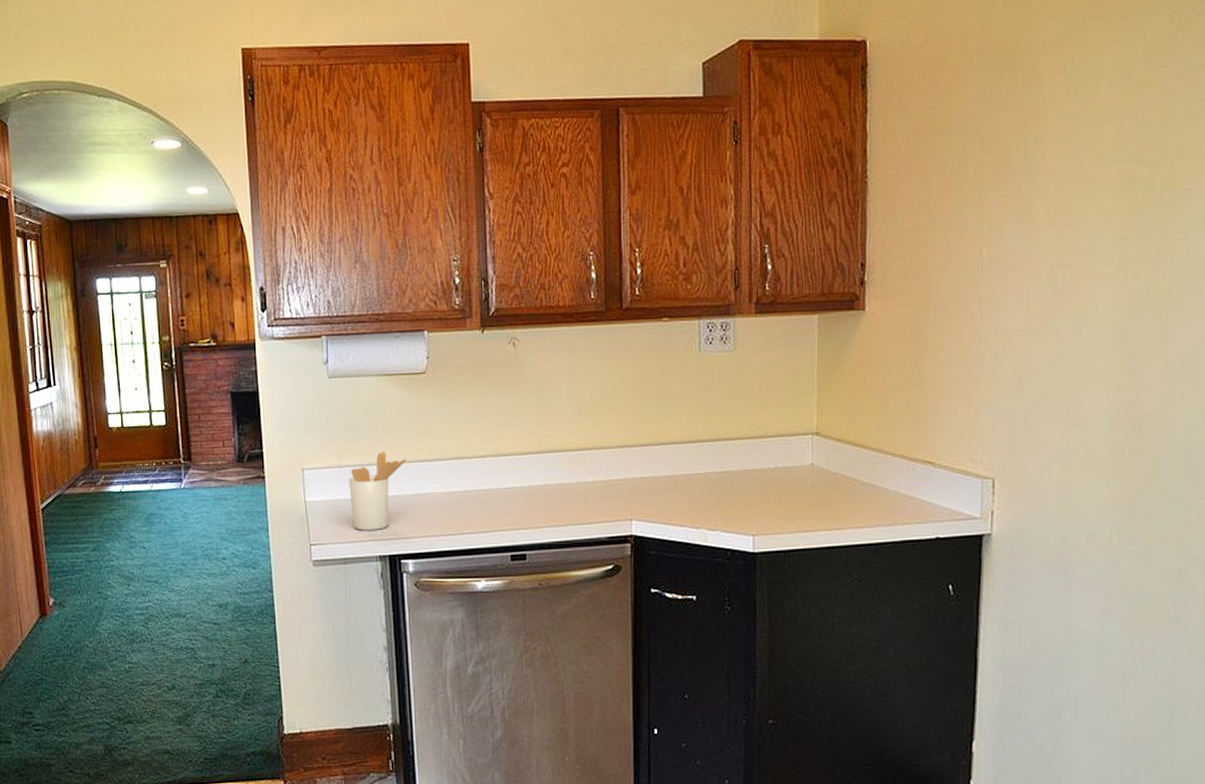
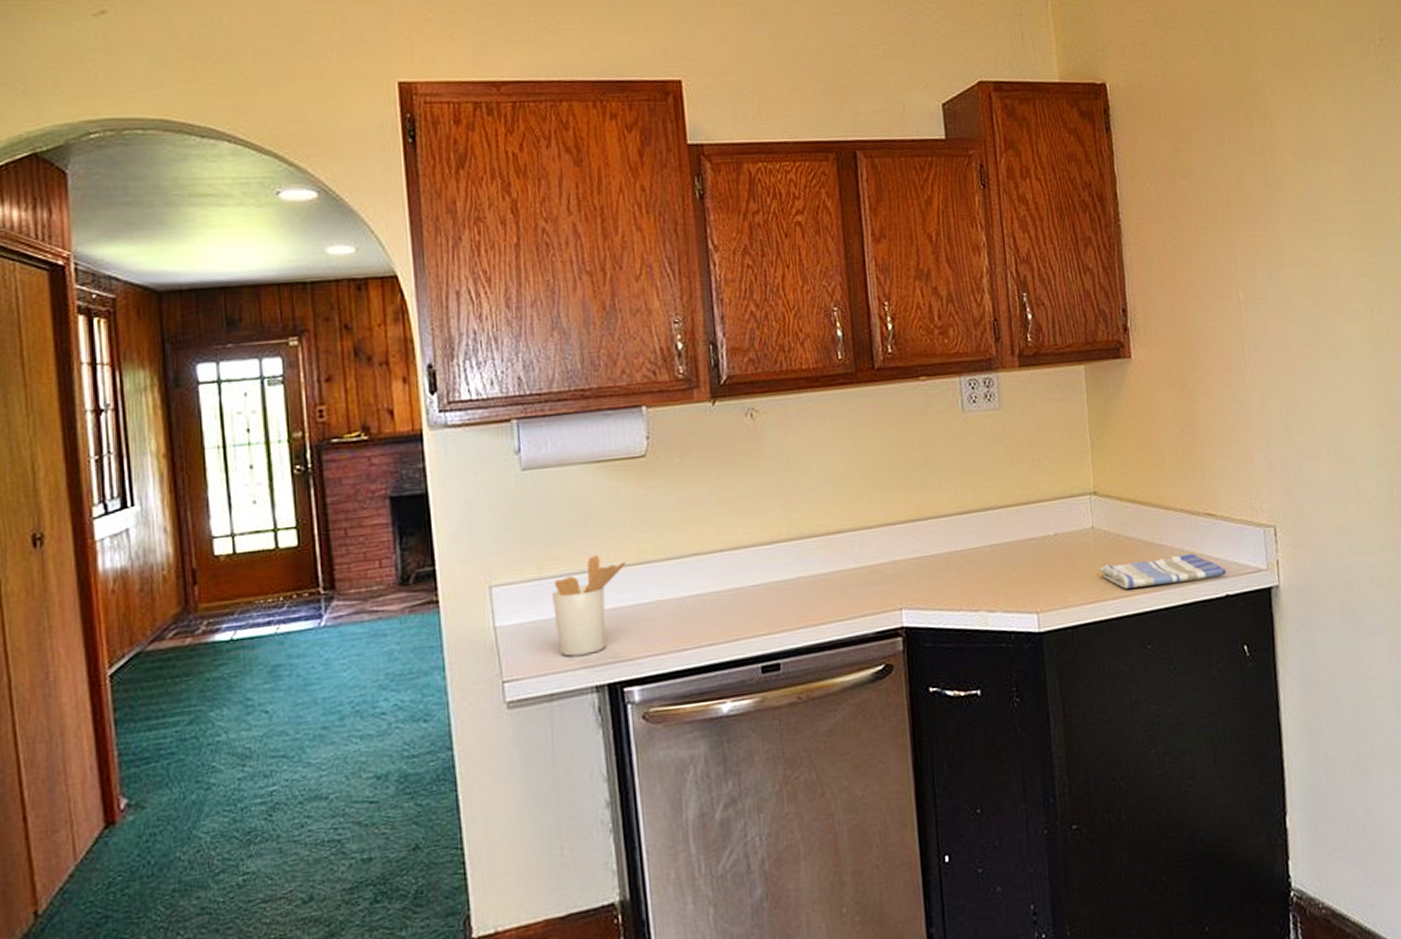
dish towel: none [815,496,940,522] -> present [1100,553,1227,589]

